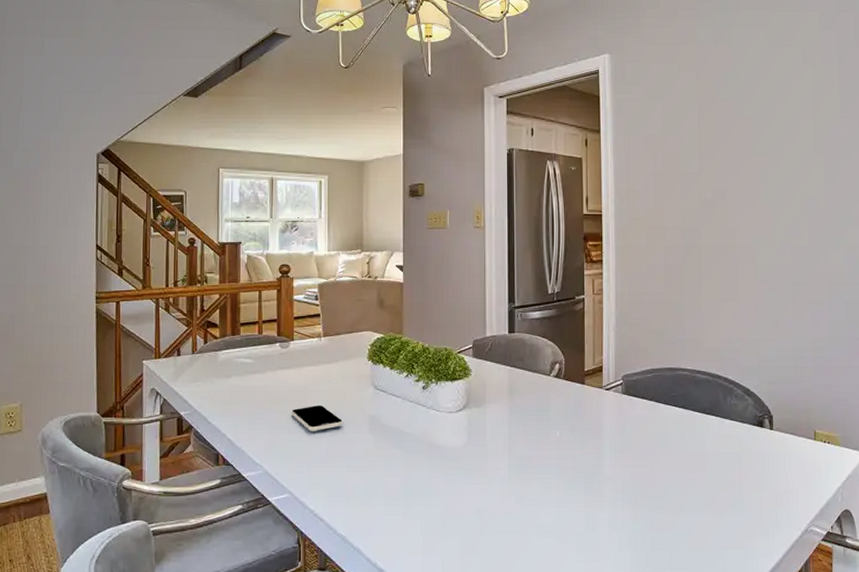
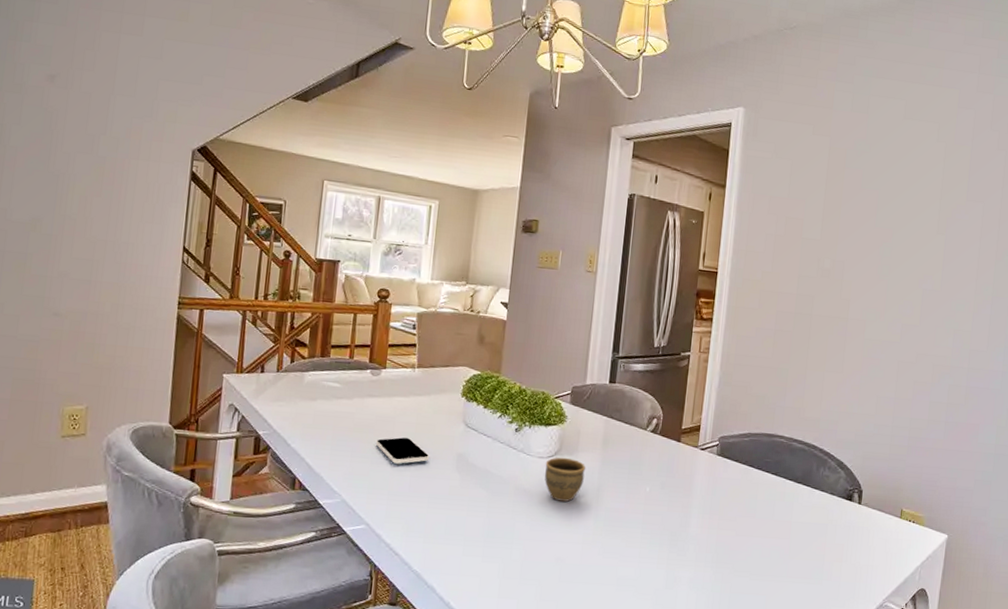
cup: none [455,410,495,454] -> present [544,457,586,502]

